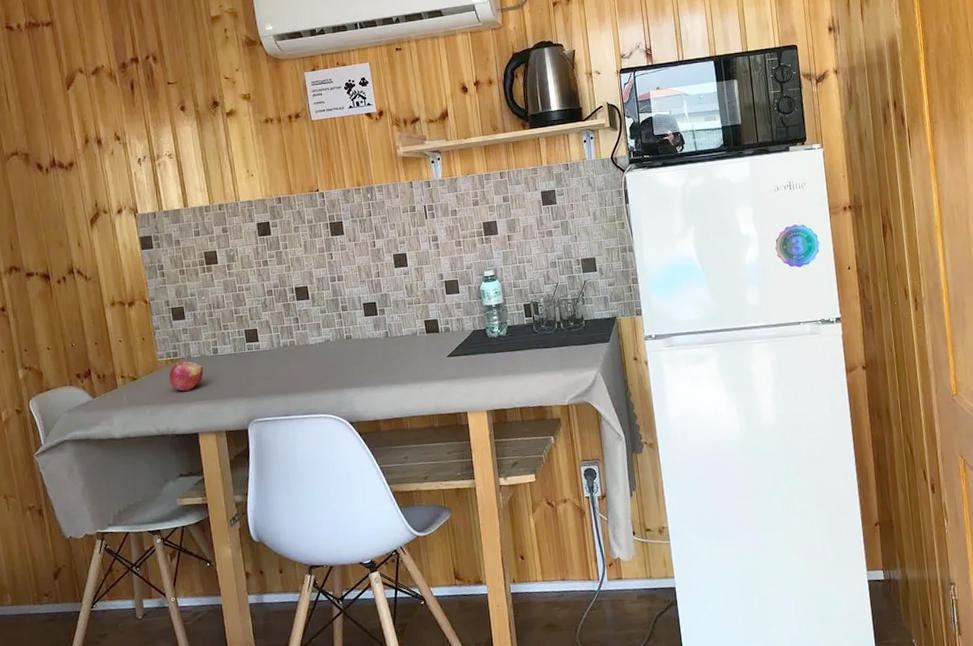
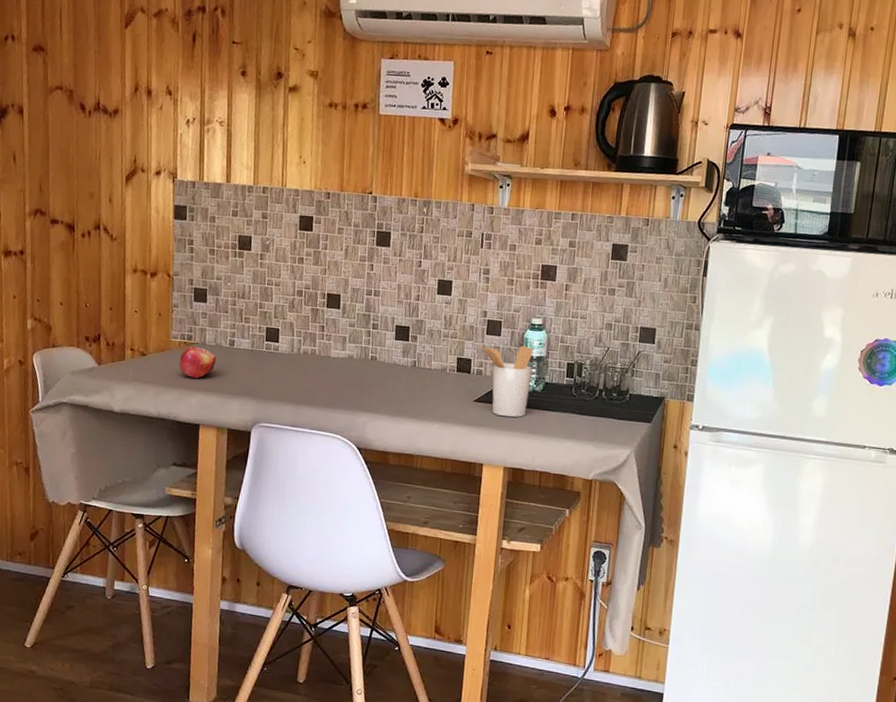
utensil holder: none [442,297,497,365] -> present [479,345,533,418]

